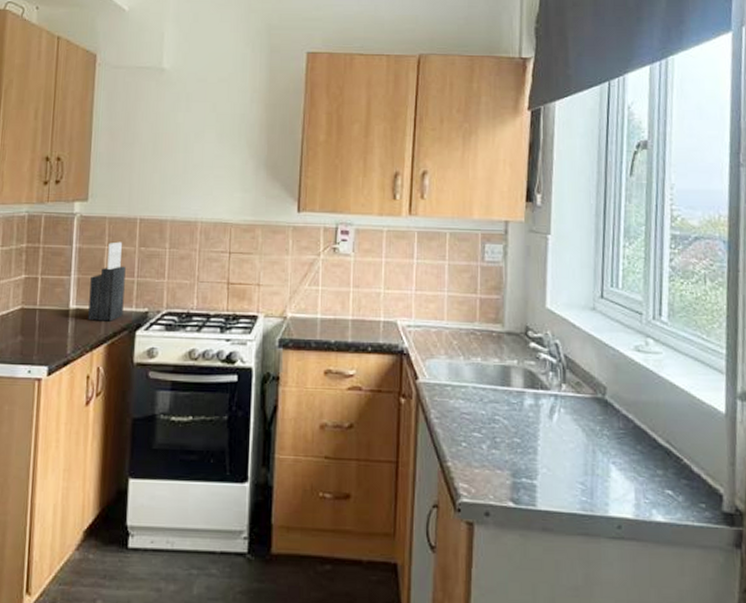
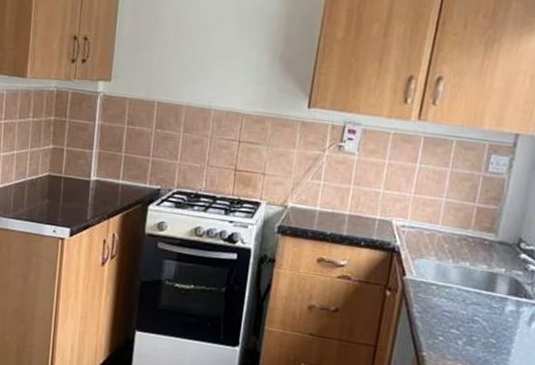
knife block: present [88,241,126,321] -> none [106,122,143,195]

